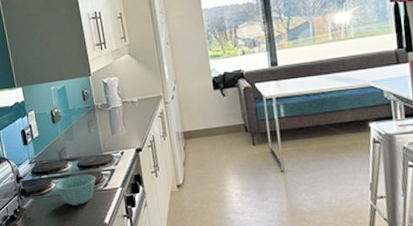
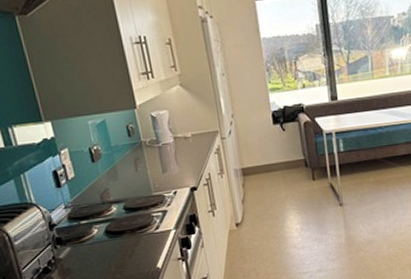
bowl: present [55,174,96,206] -> none [98,216,146,252]

